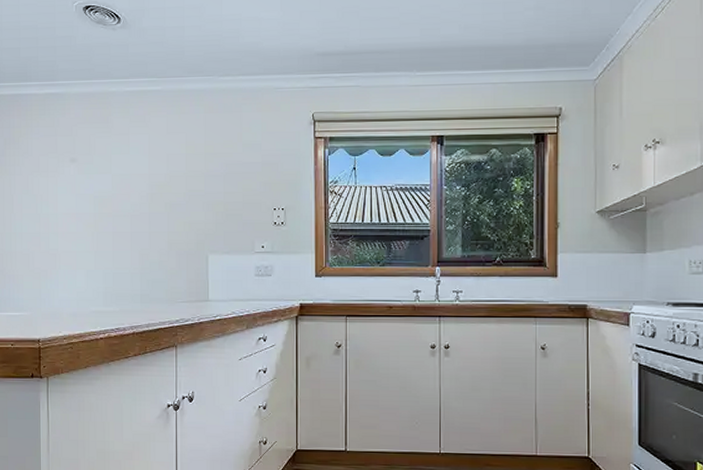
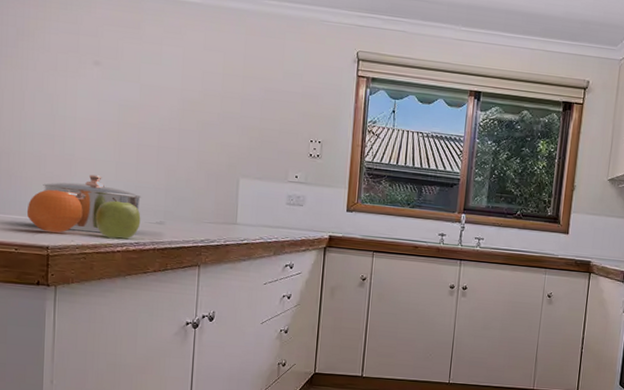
fruit: none [19,284,68,325] -> present [26,189,83,233]
cooking pot: none [32,266,120,322] -> present [43,174,142,233]
fruit: none [79,285,120,326] -> present [95,197,141,239]

